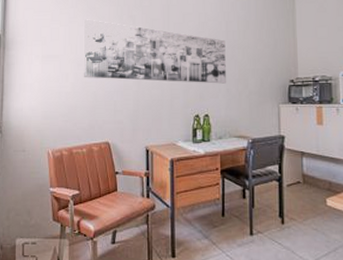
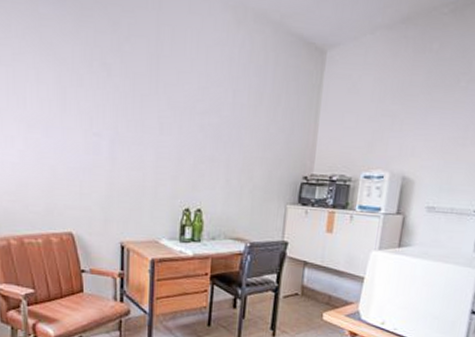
wall art: present [84,19,226,84] -> none [36,59,230,173]

